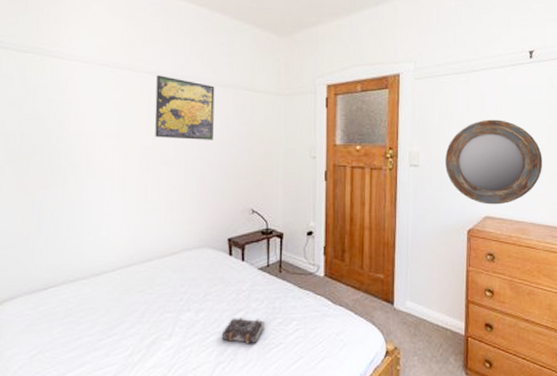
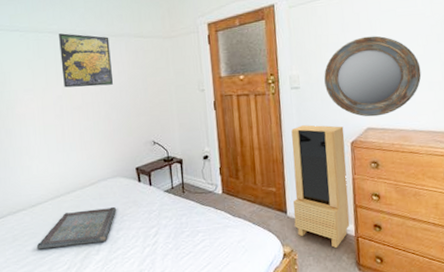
serving tray: none [93,282,198,329] -> present [36,206,116,250]
book: present [221,318,265,344] -> none [139,233,175,255]
storage cabinet: none [401,207,462,349] -> present [291,125,350,249]

